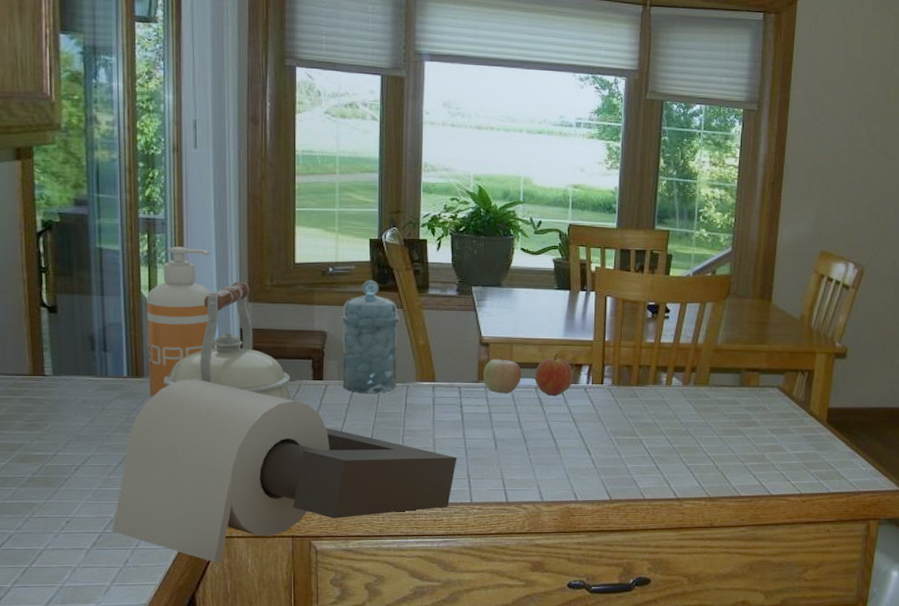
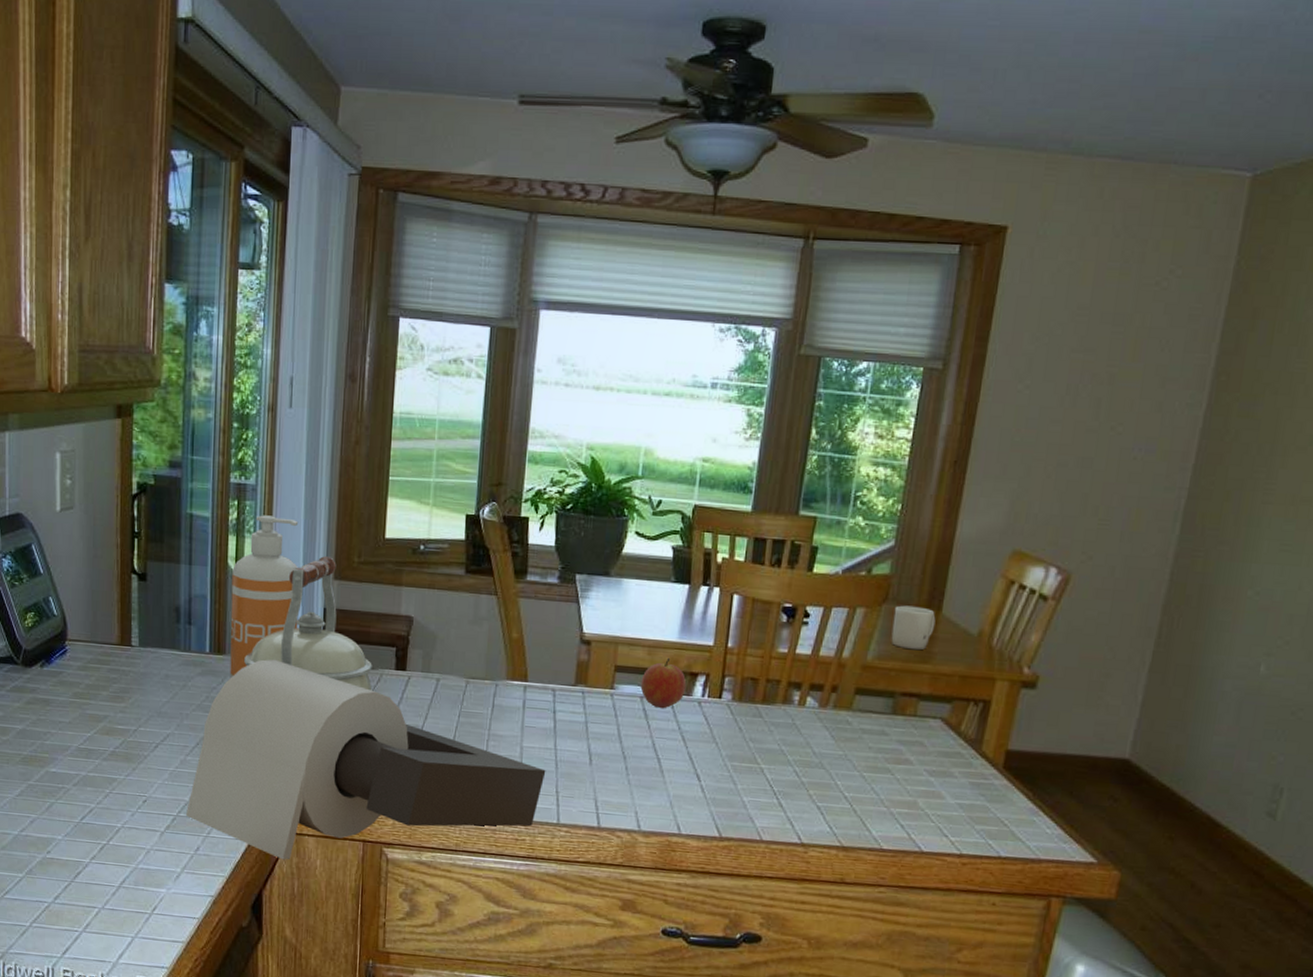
canister: present [341,280,400,394] -> none [426,561,493,690]
fruit: present [483,353,522,394] -> none [581,653,626,702]
mug: none [735,298,768,334] -> present [891,605,936,650]

